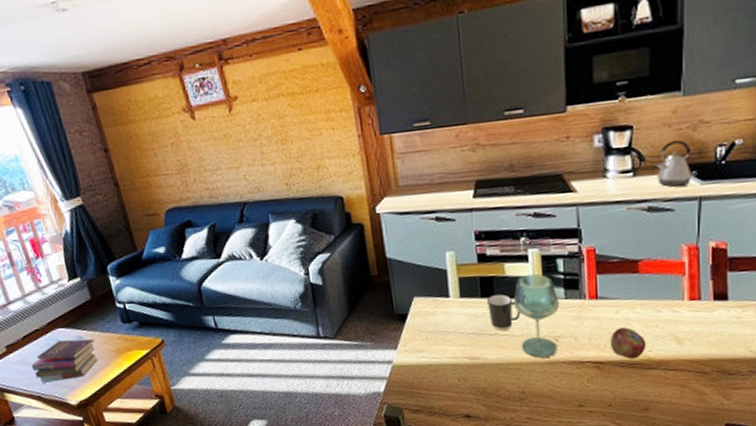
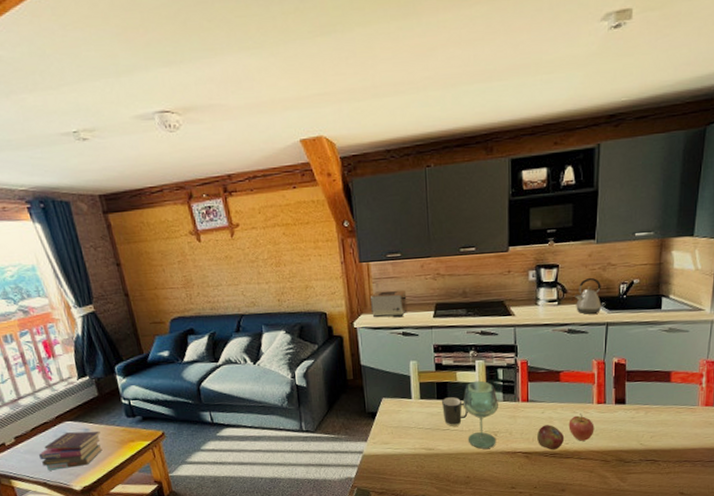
toaster: none [394,165,441,201] -> present [369,289,408,318]
fruit: none [651,312,686,348] -> present [568,413,595,441]

